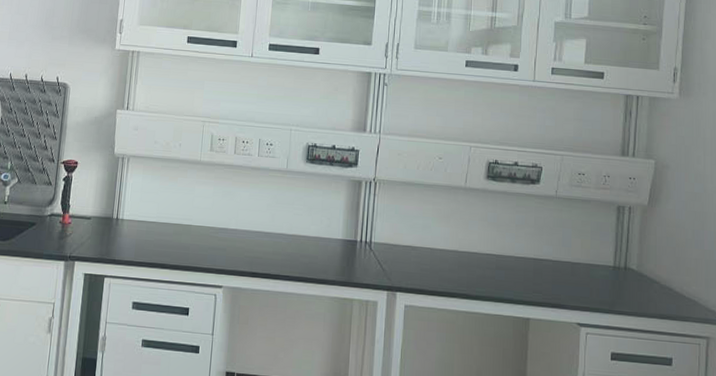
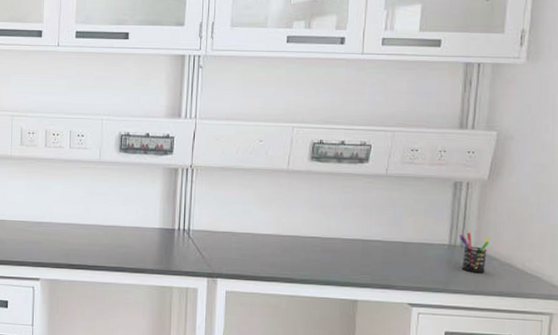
pen holder: none [623,255,651,296] -> present [460,232,490,274]

